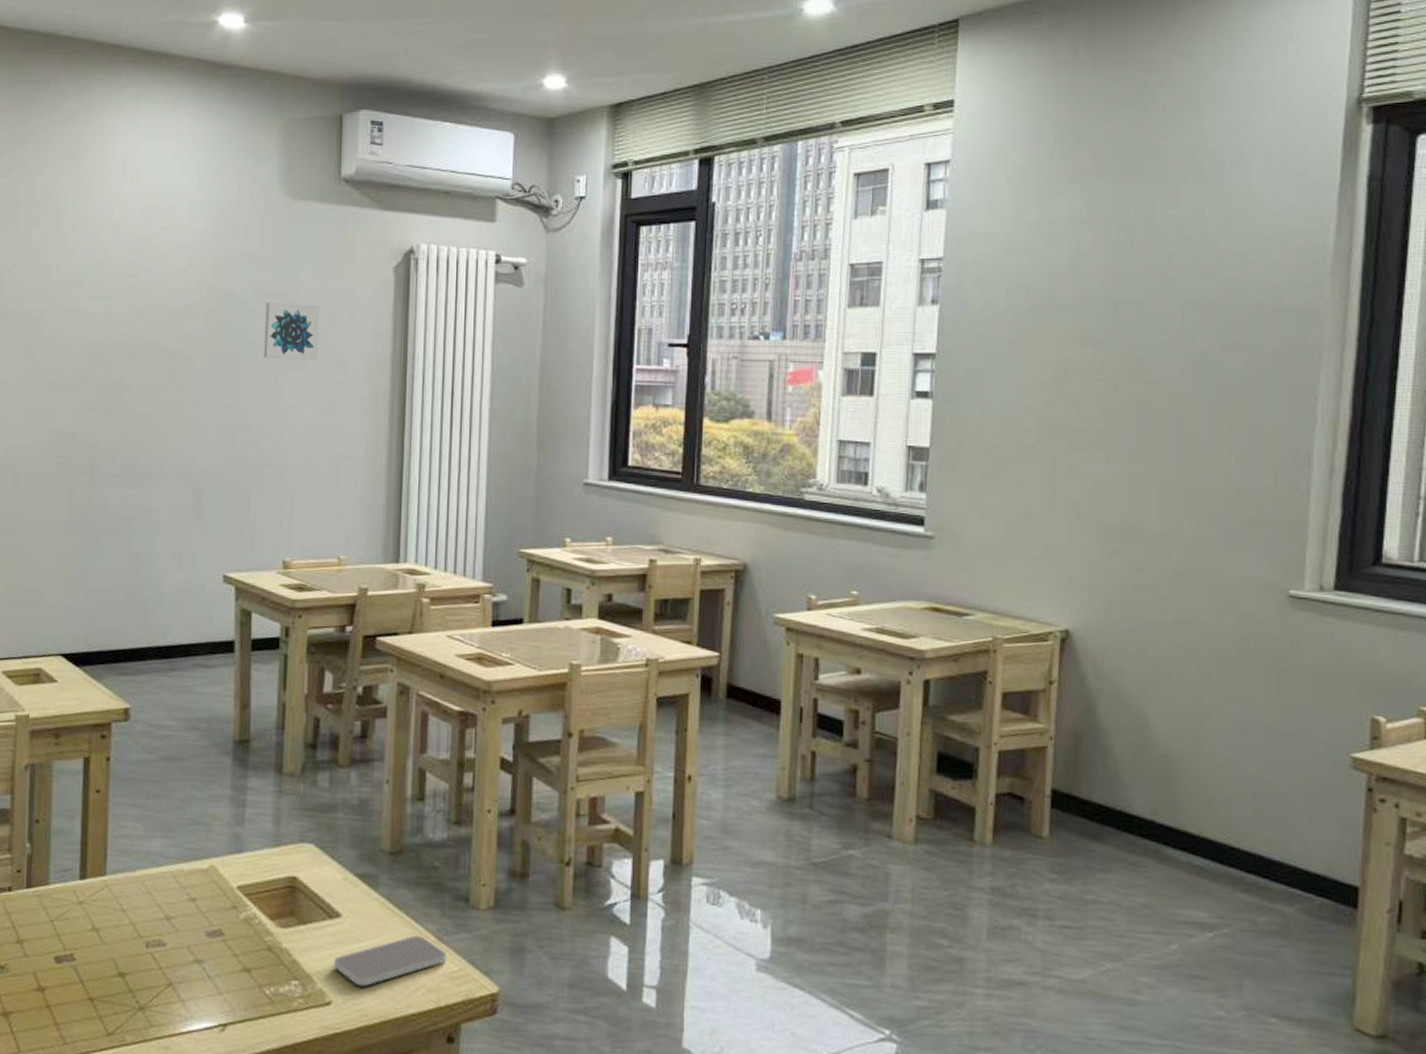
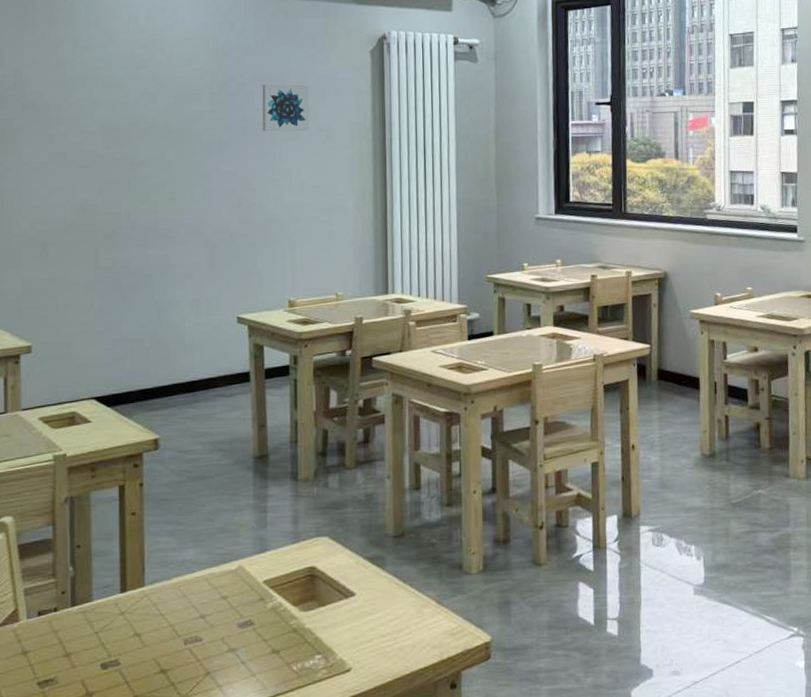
smartphone: present [334,934,448,987] -> none [351,602,447,652]

